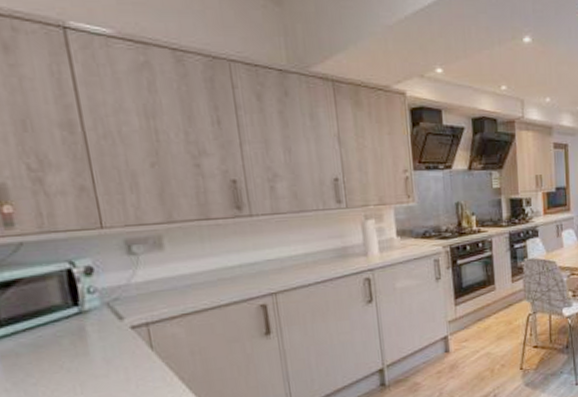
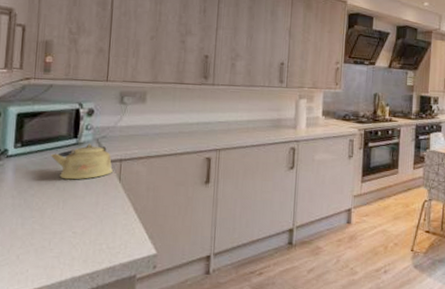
kettle: none [45,309,139,359] -> present [50,143,113,180]

